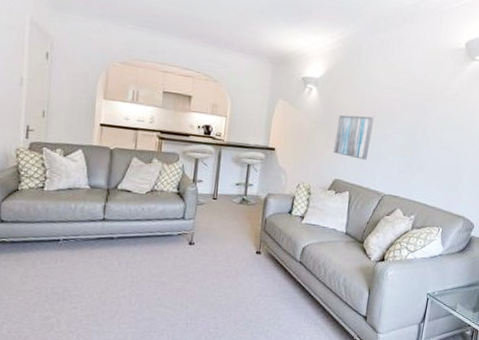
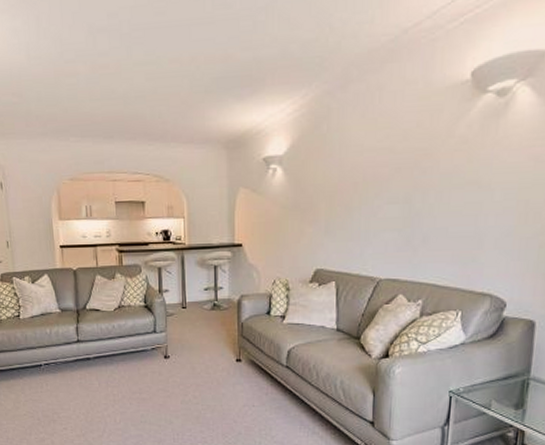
wall art: present [333,115,374,160] -> none [311,189,356,242]

